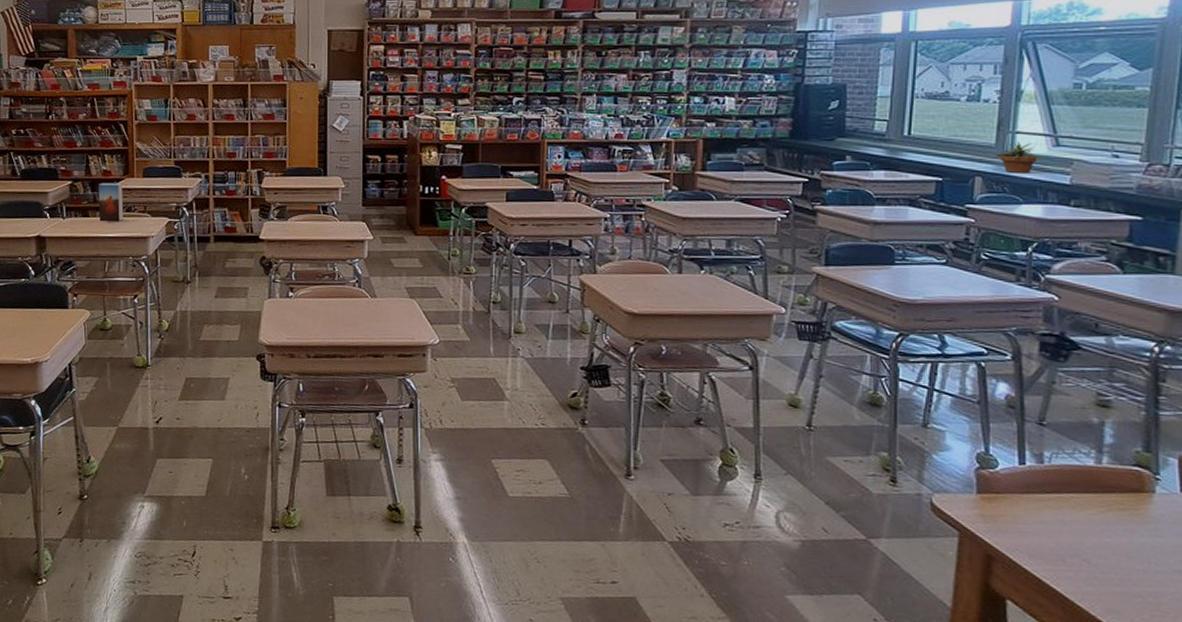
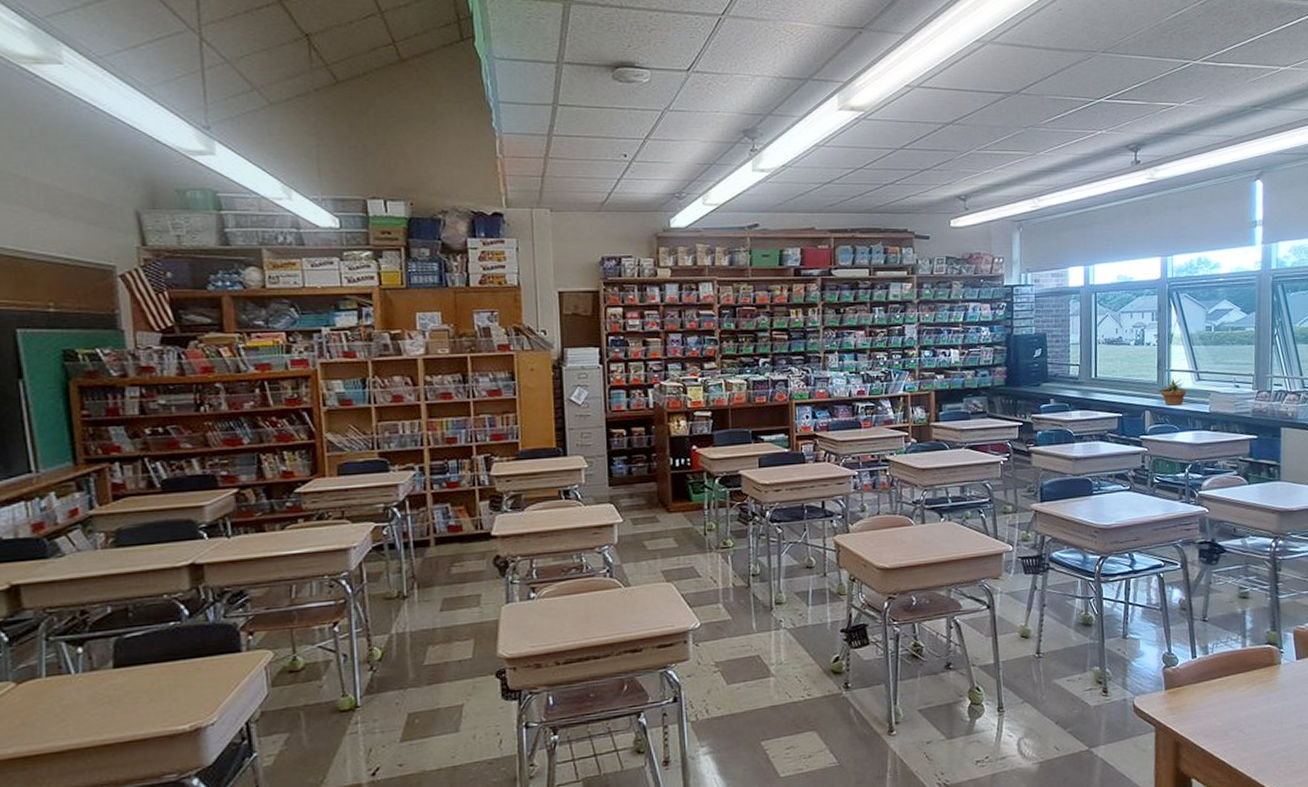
book: present [98,182,124,222] -> none [277,485,314,536]

